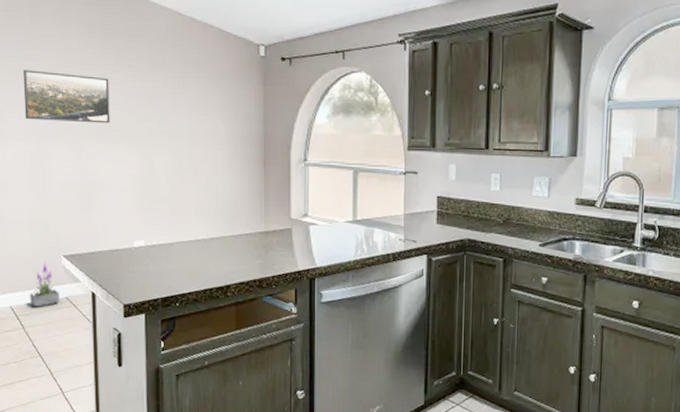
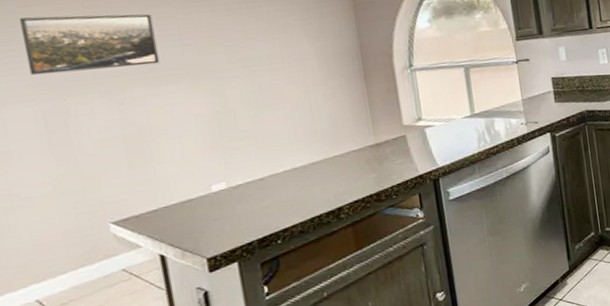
potted plant: present [30,261,60,308] -> none [65,235,113,292]

